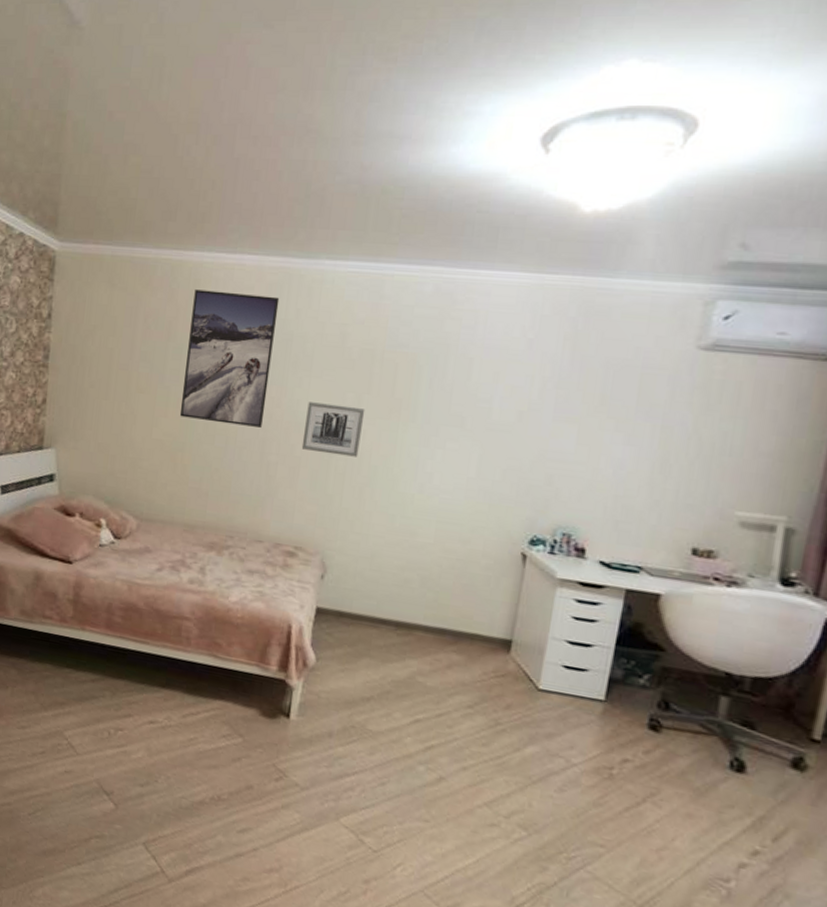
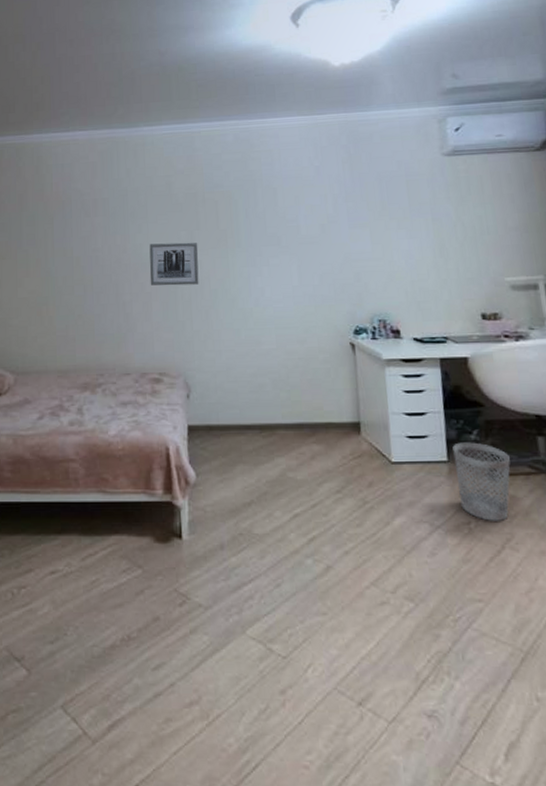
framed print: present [179,289,280,428] -> none [39,161,114,275]
wastebasket: none [607,684,680,775] -> present [452,442,511,521]

